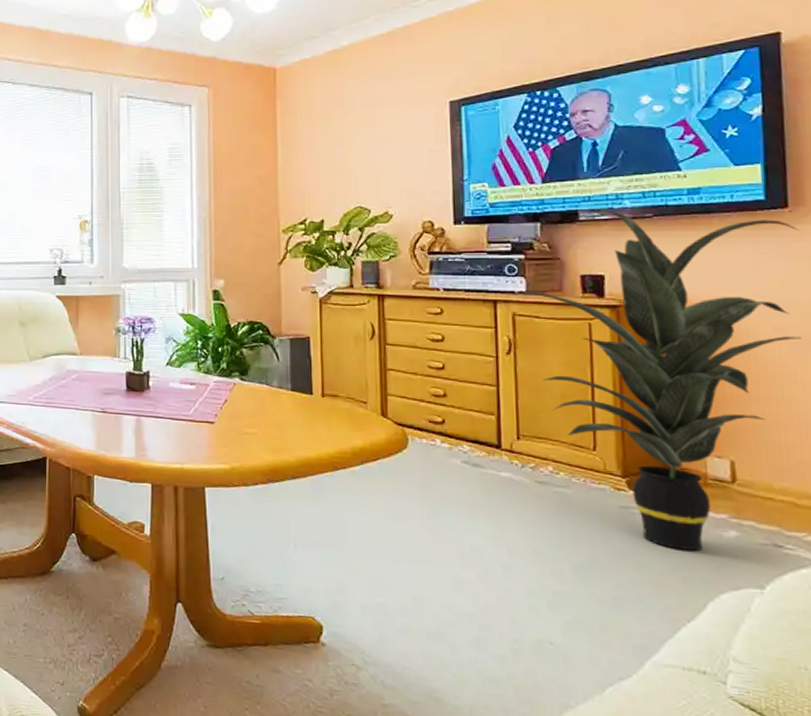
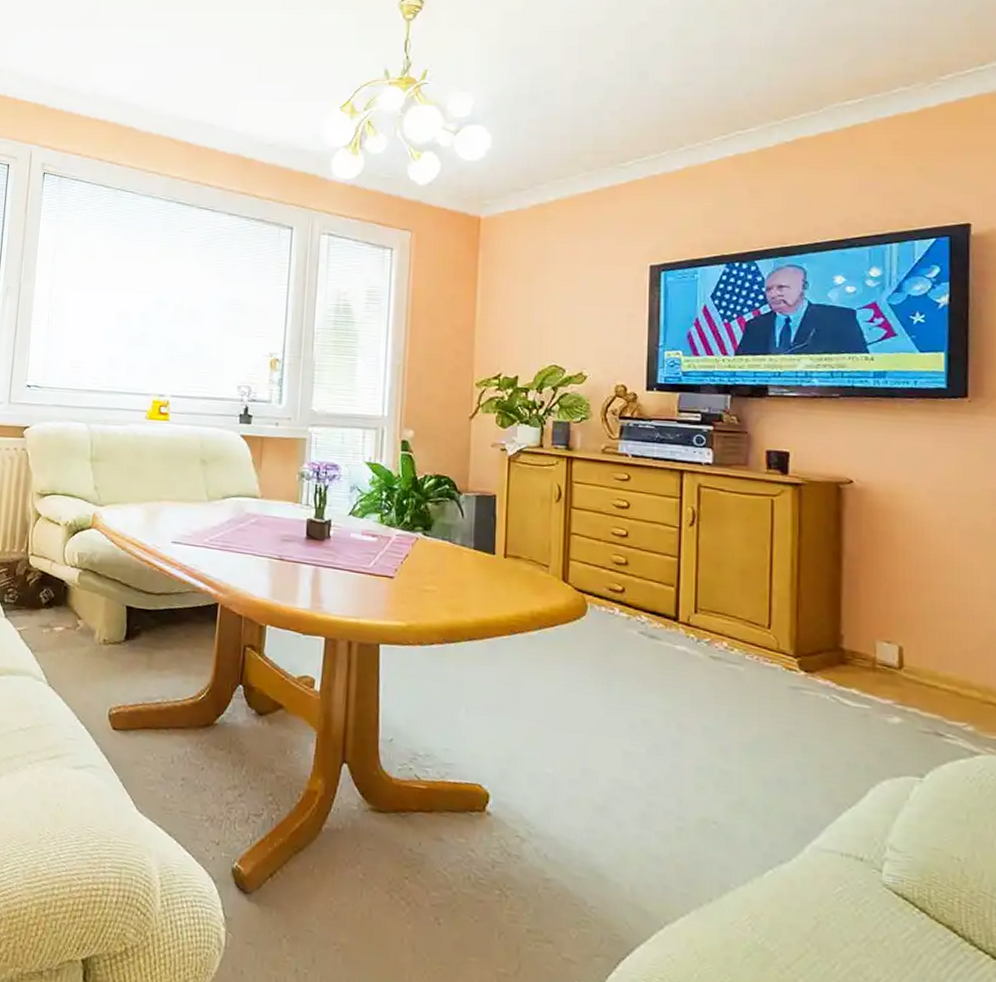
indoor plant: present [507,210,801,552] -> none [694,387,977,736]

